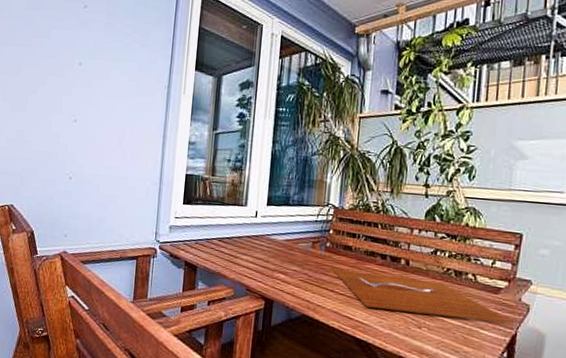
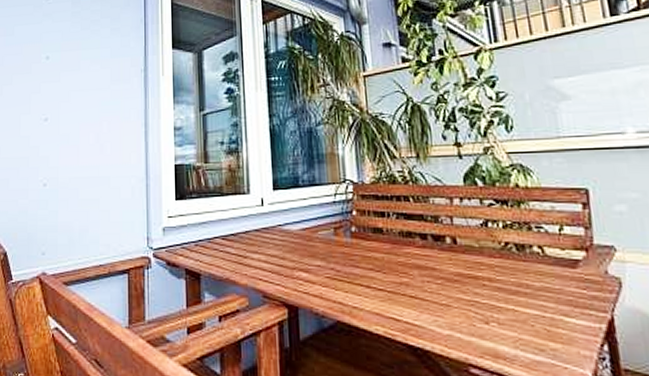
cutting board: present [333,269,516,324] -> none [365,259,610,306]

